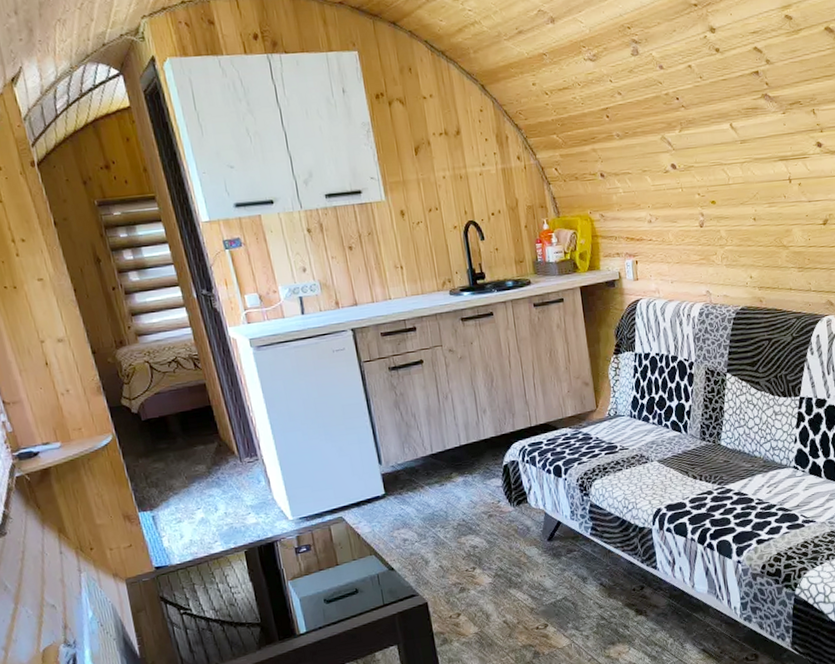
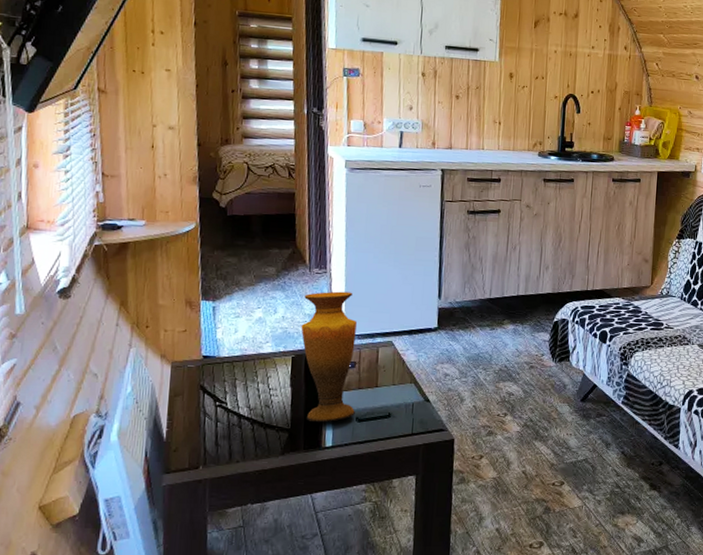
vase: none [242,474,322,612] -> present [301,291,357,423]

